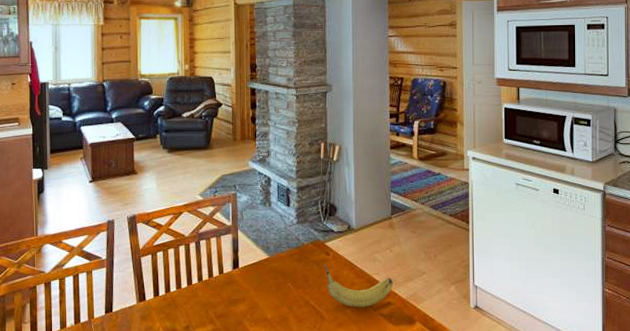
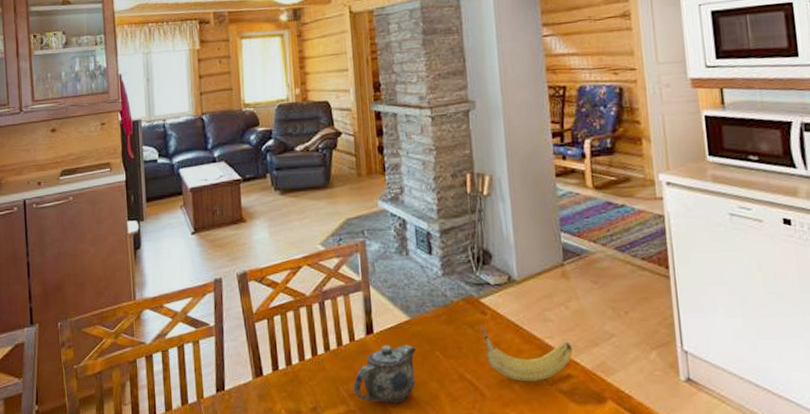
teapot: none [220,277,273,323] -> present [353,344,417,403]

